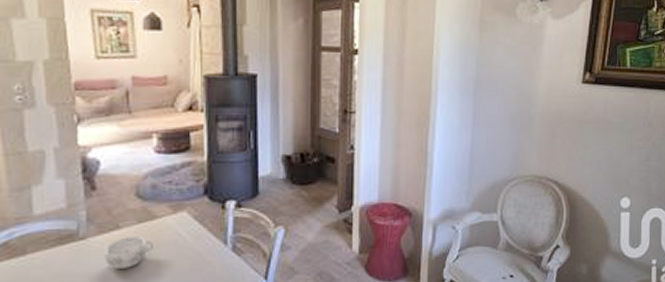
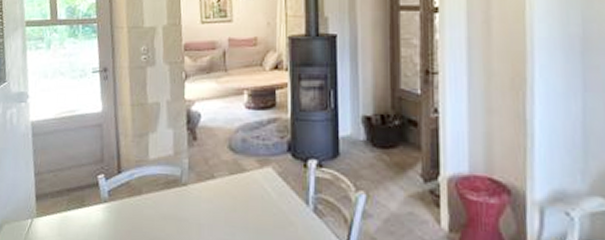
decorative bowl: present [104,236,153,269] -> none [201,187,242,218]

